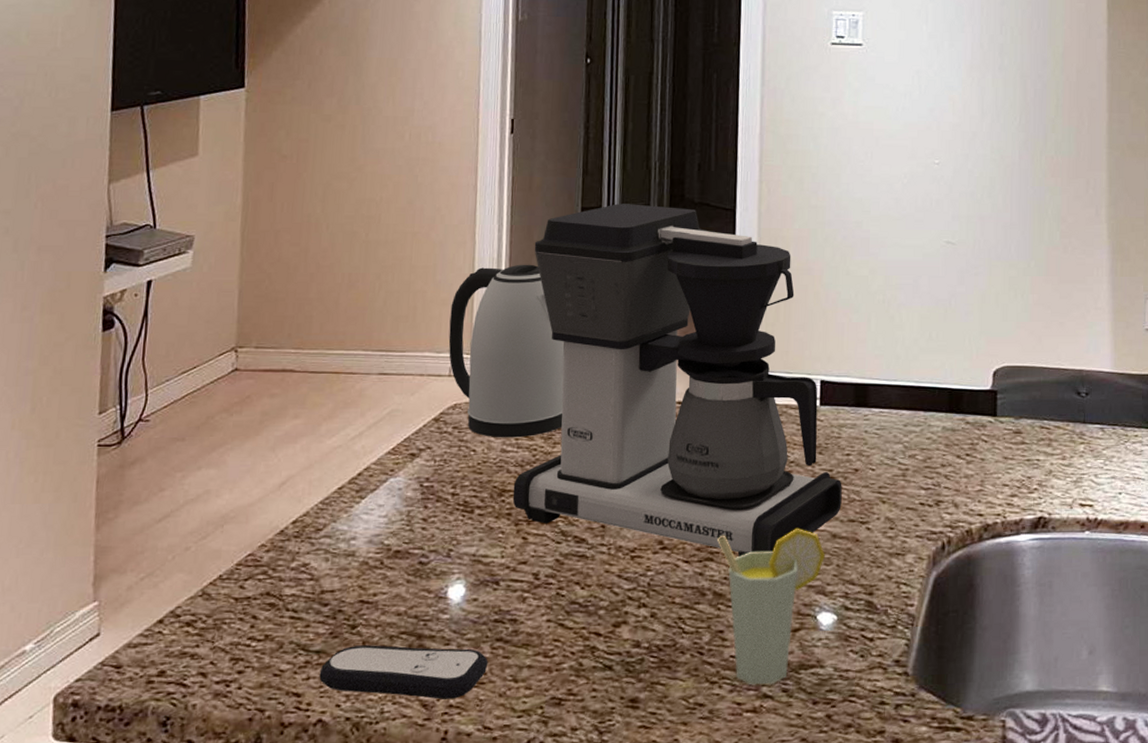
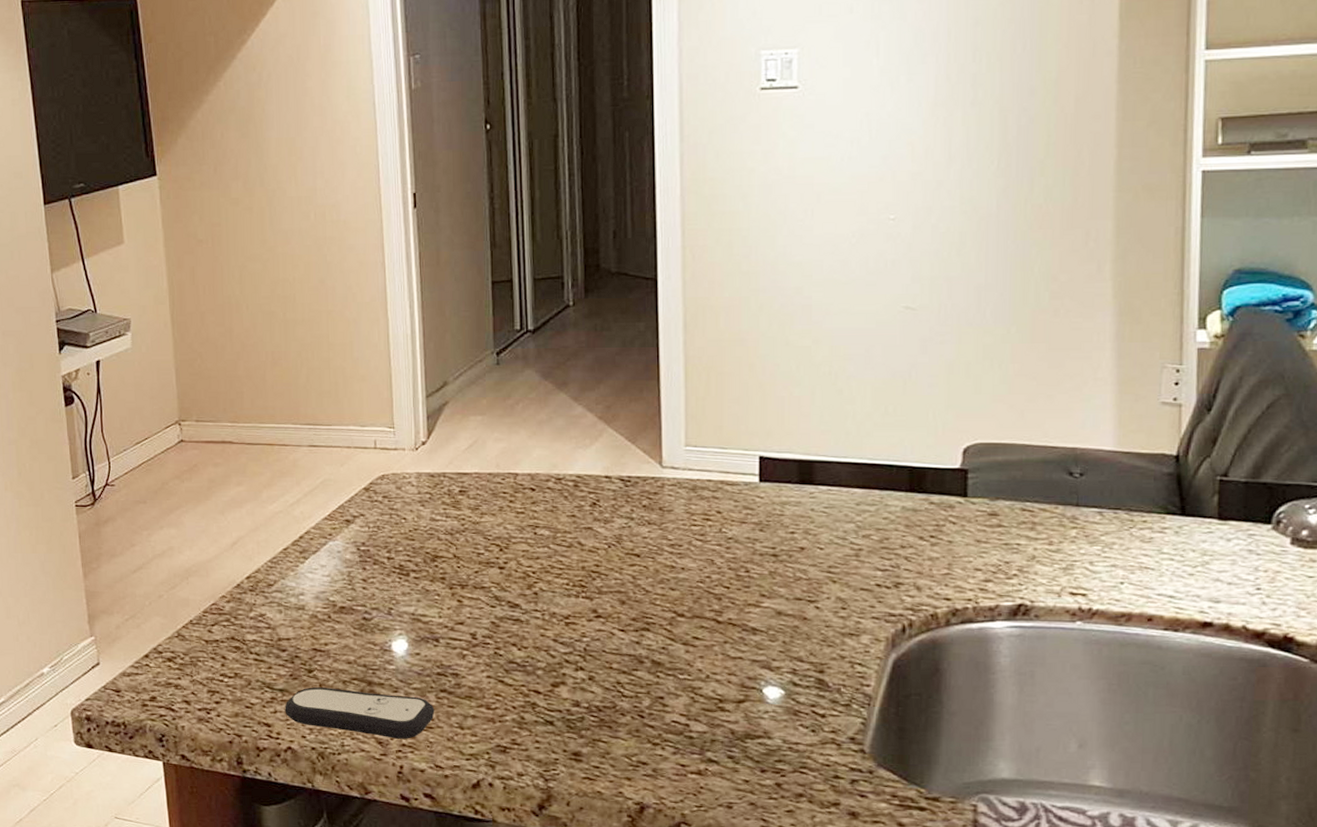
kettle: present [448,264,565,438] -> none [370,340,489,508]
coffee maker: present [512,203,842,557] -> none [445,276,787,628]
cup: present [718,529,825,685] -> none [654,604,769,750]

